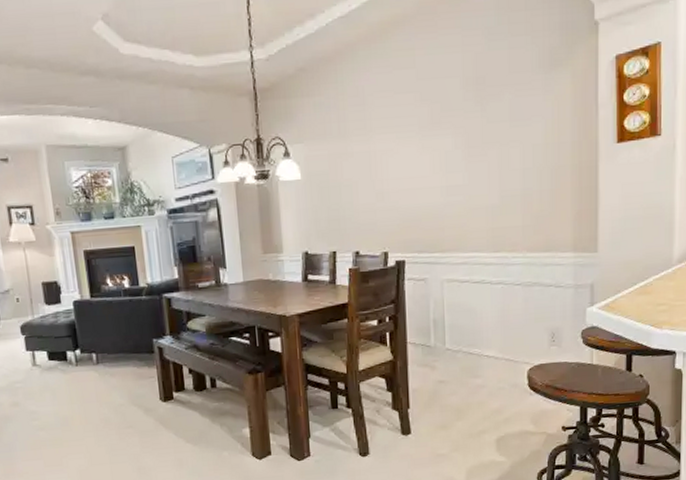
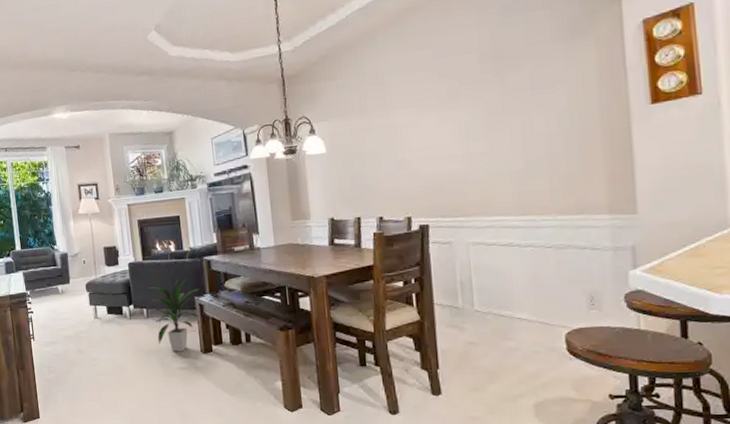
indoor plant: none [99,319,158,401] -> present [149,279,199,352]

